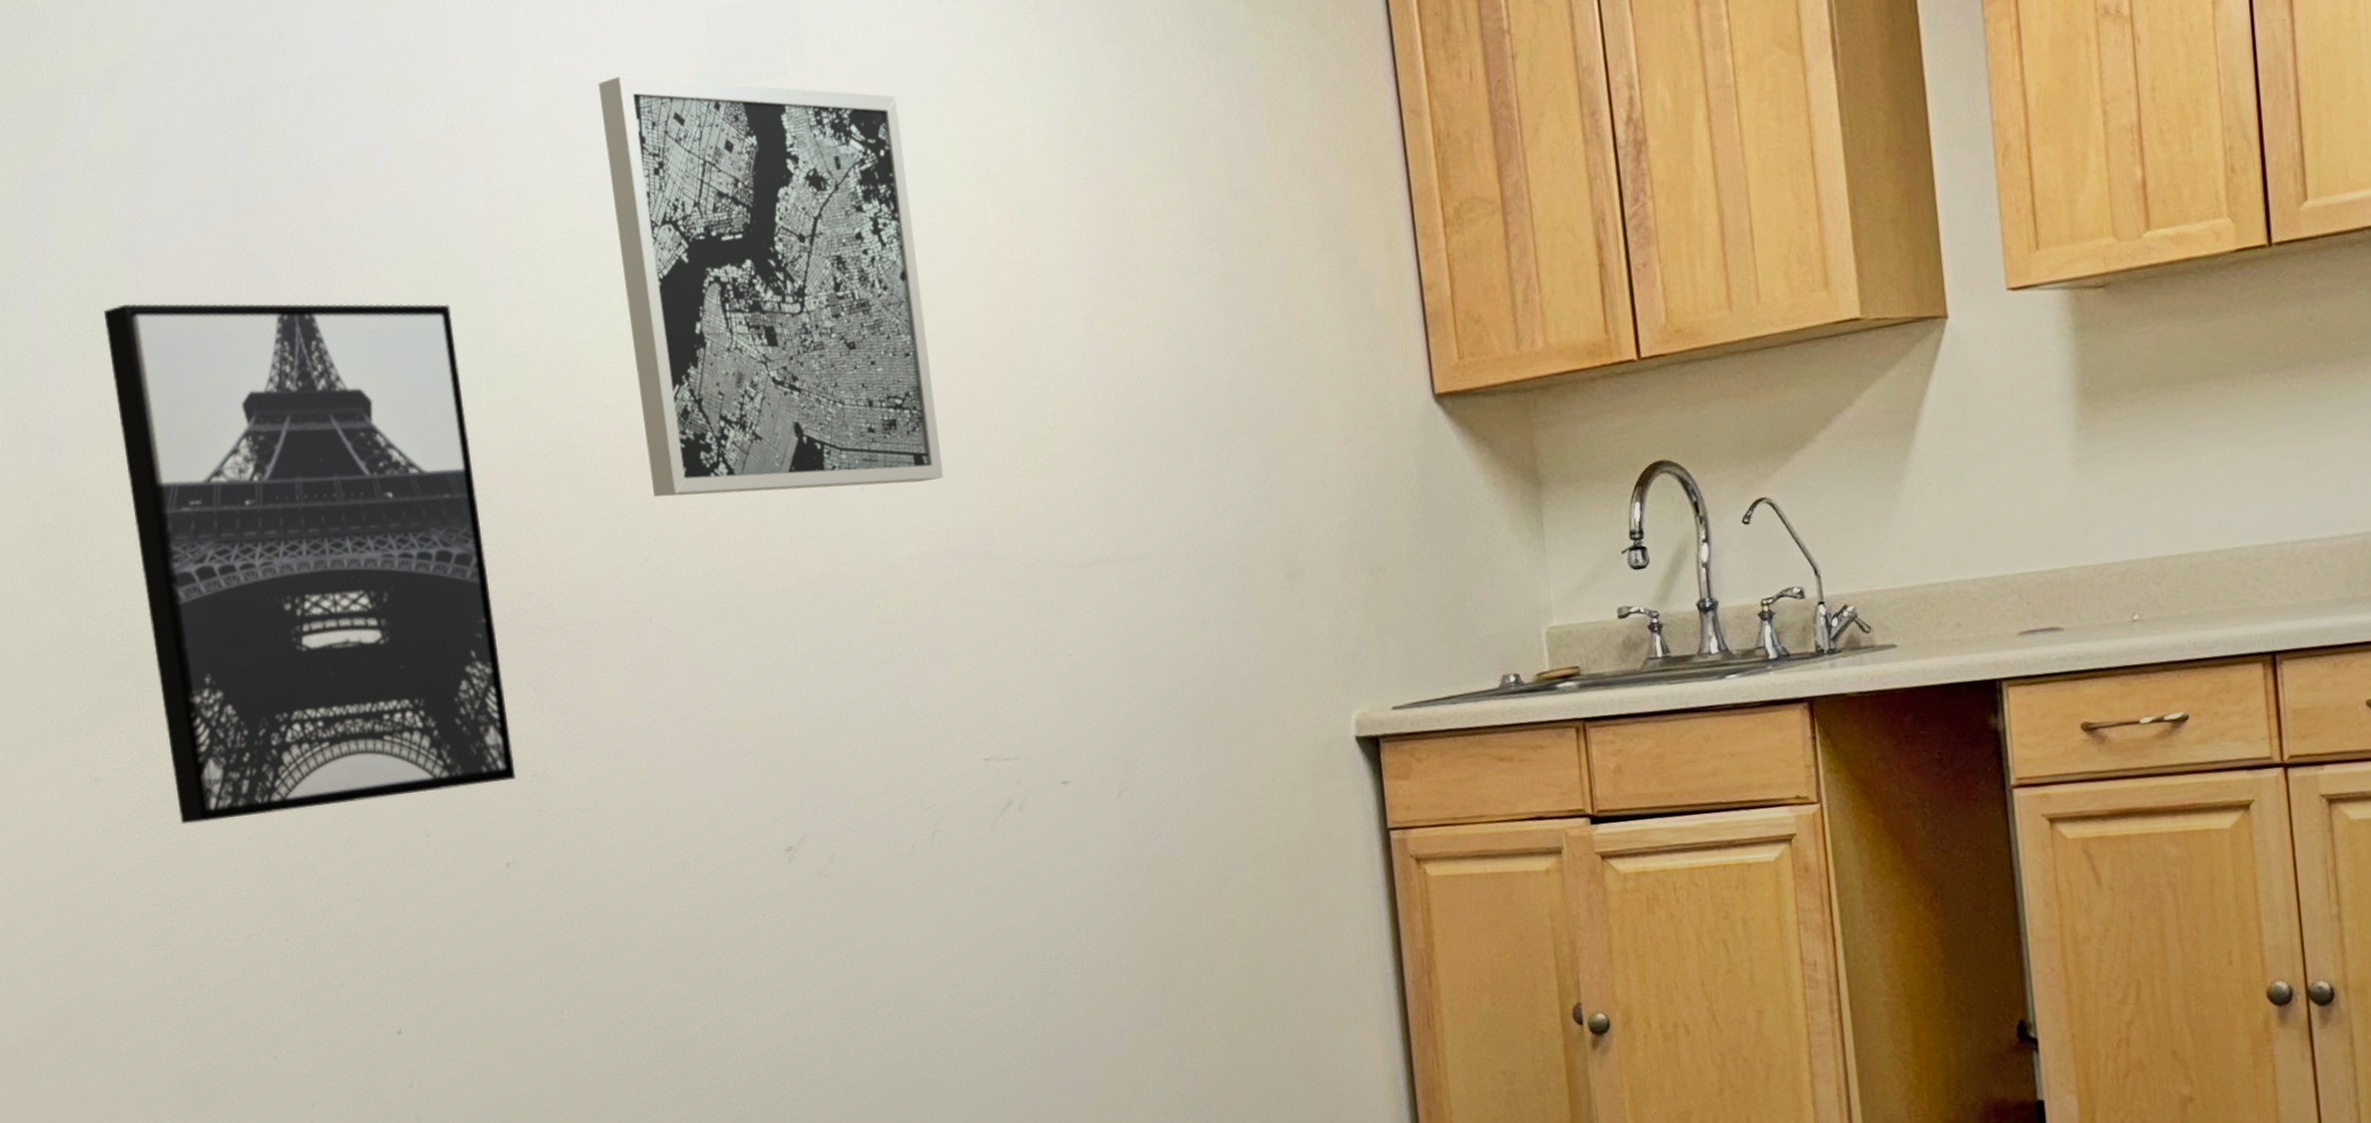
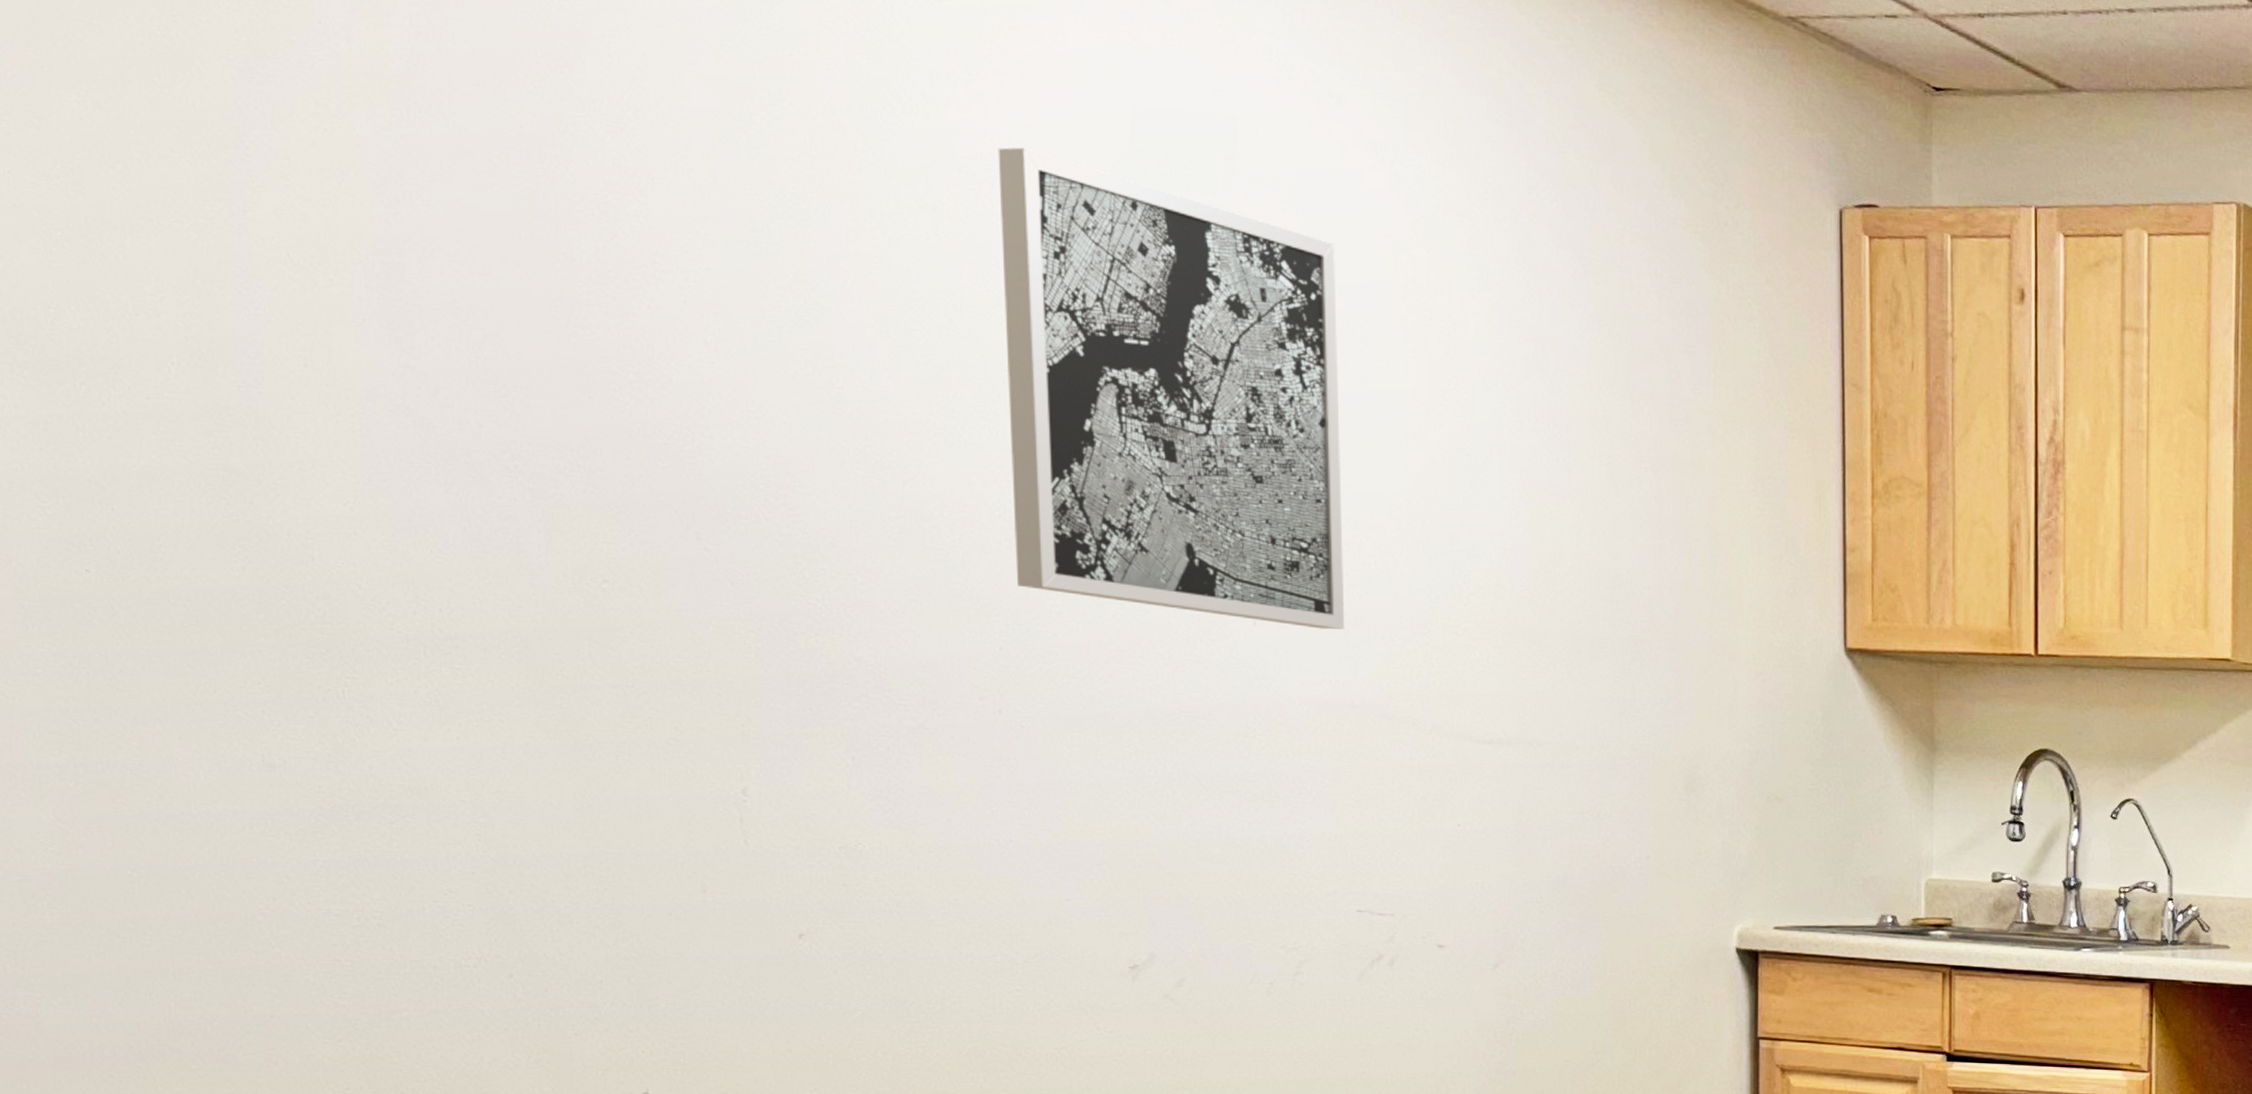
wall art: present [104,303,515,825] -> none [337,245,820,848]

